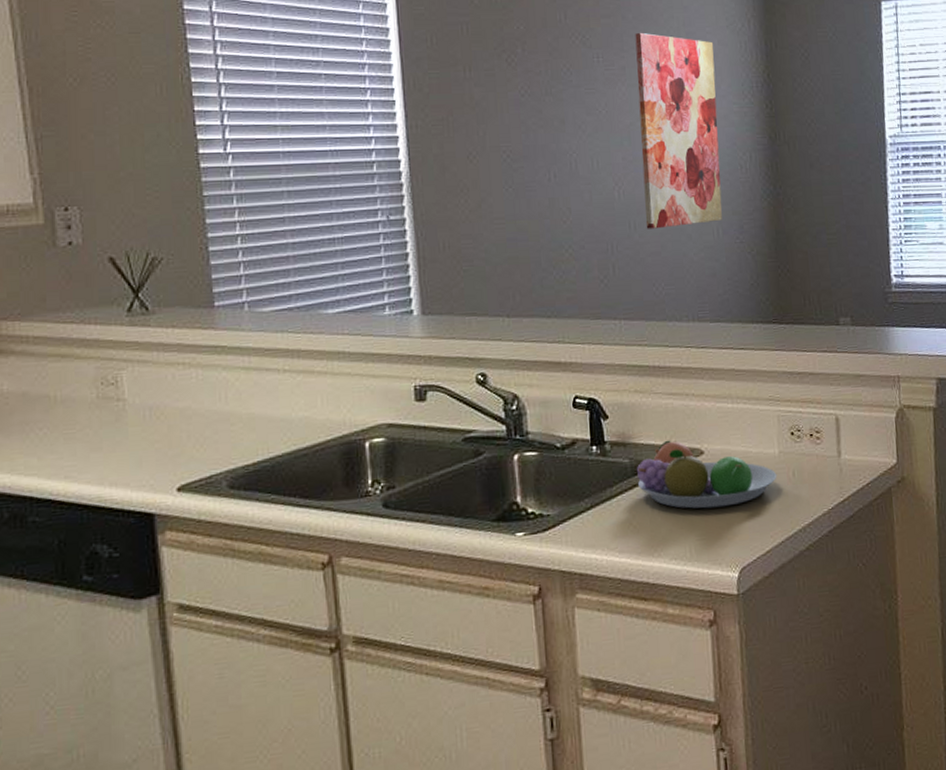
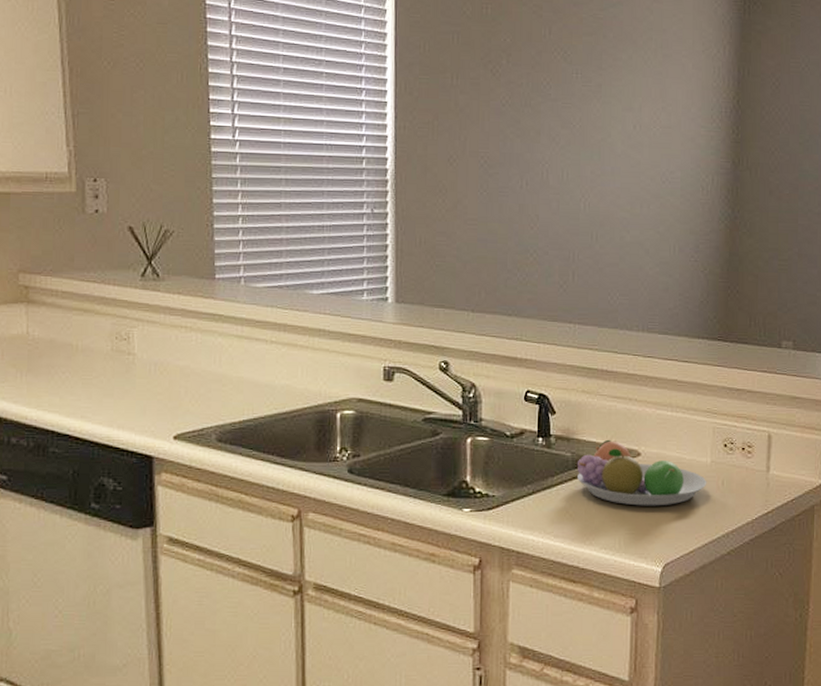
wall art: present [635,32,723,229] -> none [607,51,688,242]

